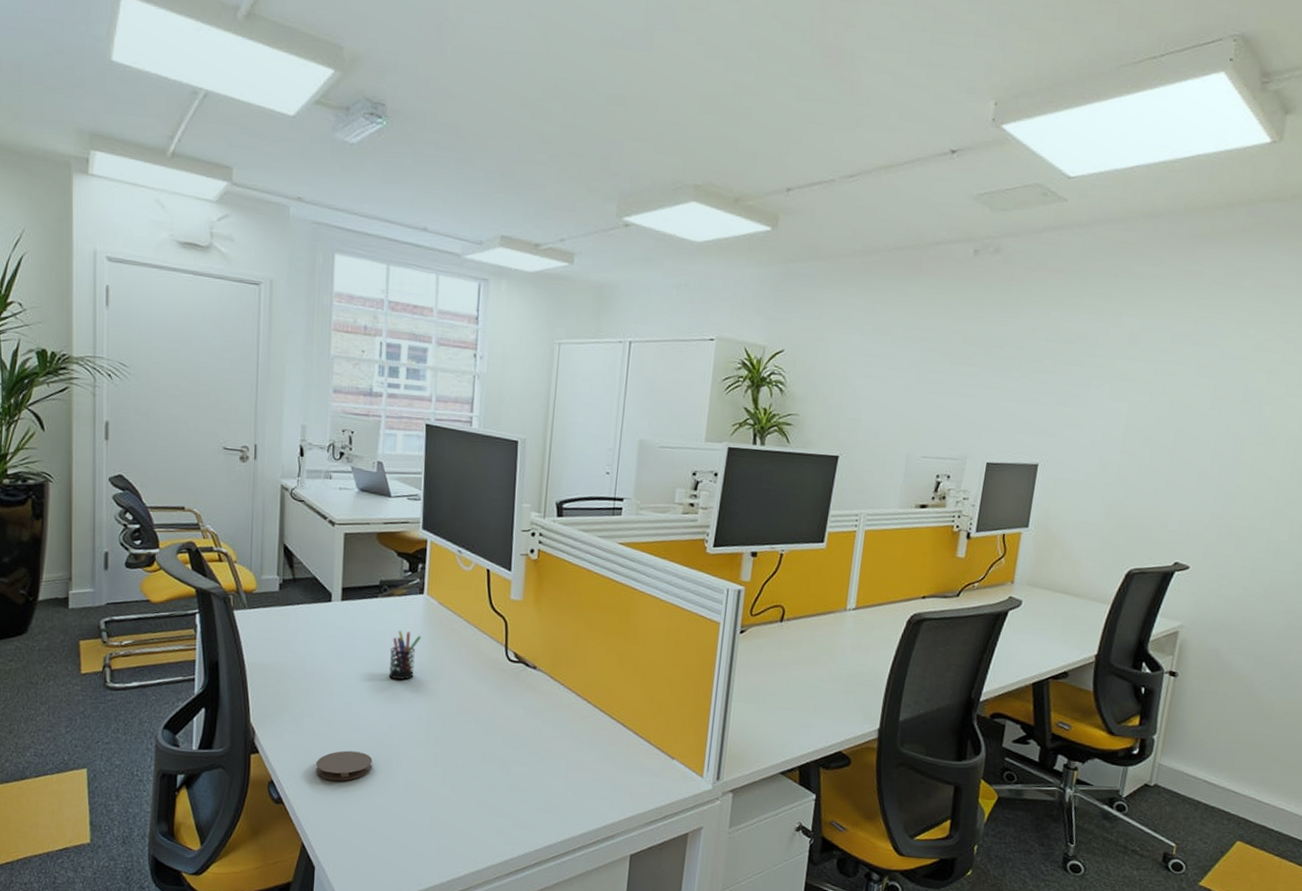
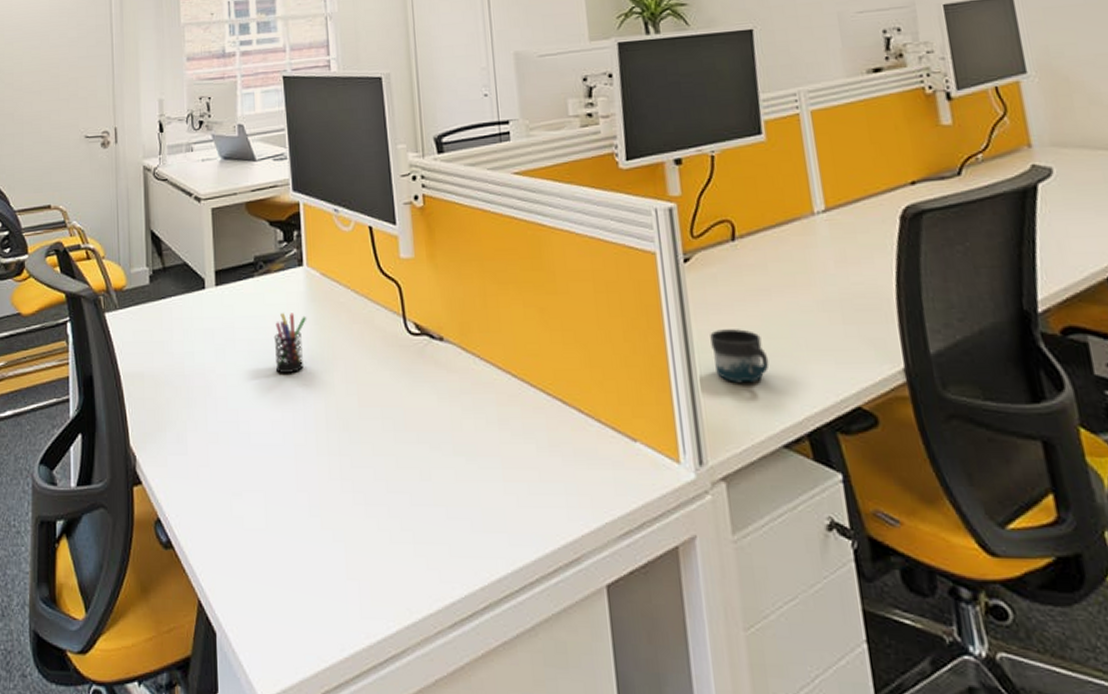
coaster: present [315,750,372,781] -> none [205,471,269,511]
mug: none [745,686,786,727] -> present [710,329,770,382]

